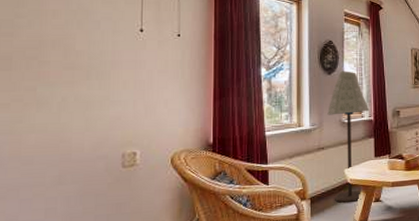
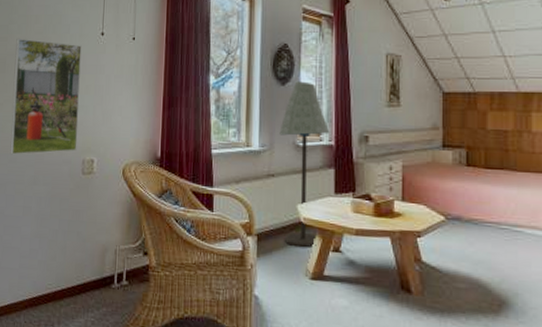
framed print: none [23,33,116,157] -> present [10,38,82,155]

